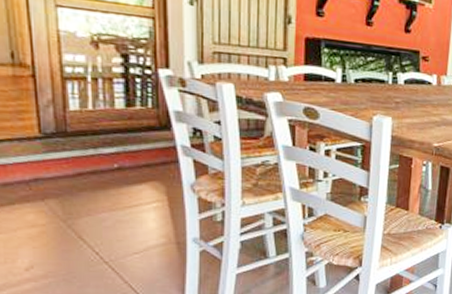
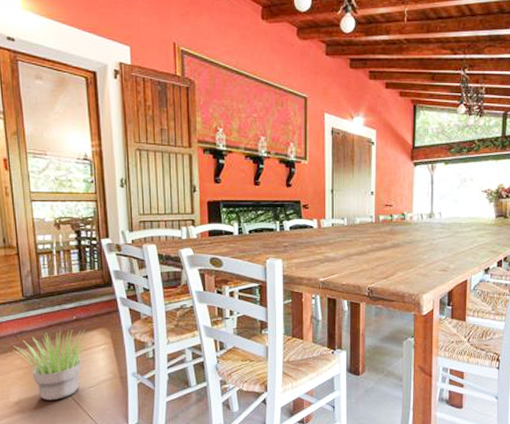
potted plant: none [24,180,136,268] -> present [13,330,89,401]

